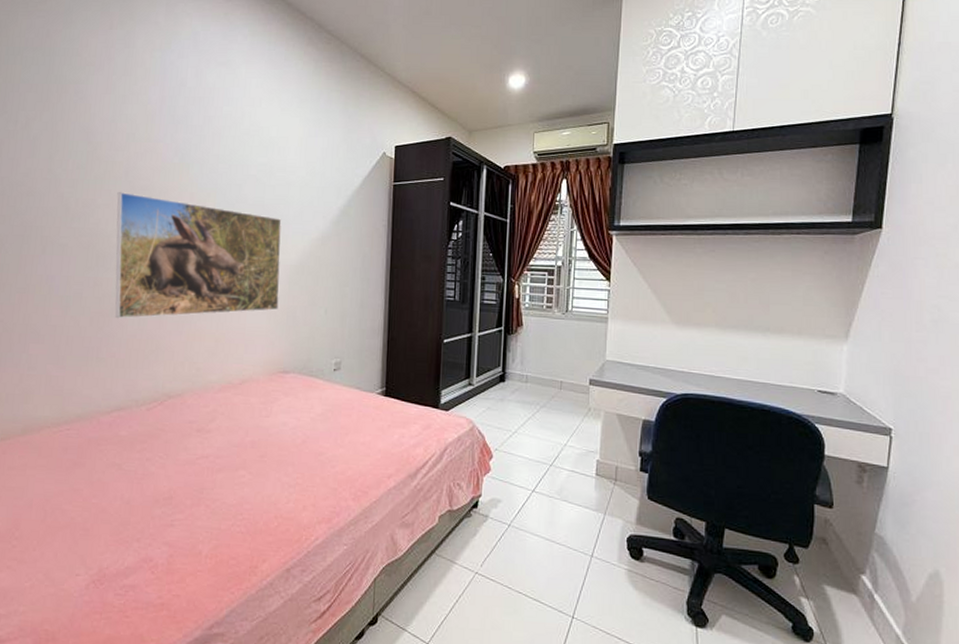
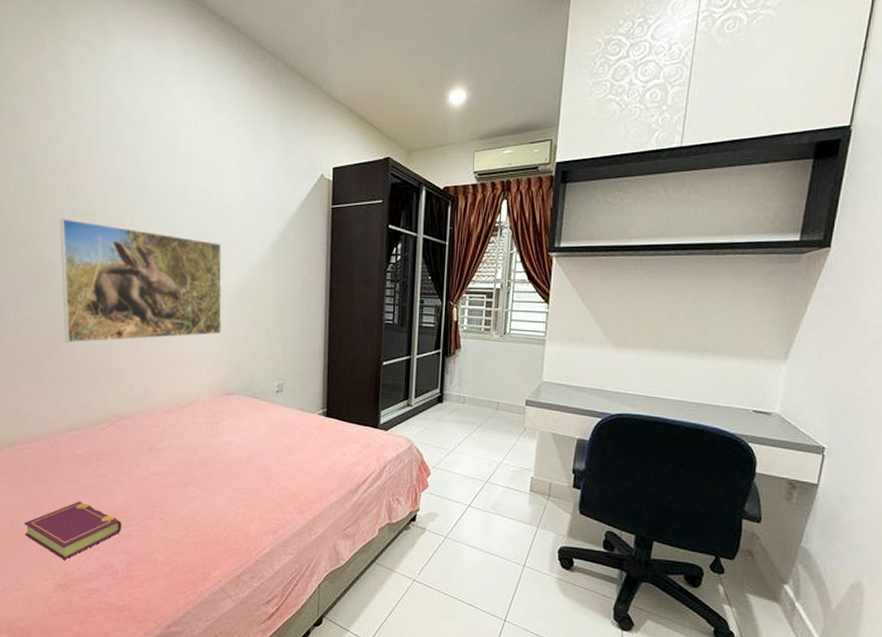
book: none [58,488,165,552] -> present [24,502,122,560]

